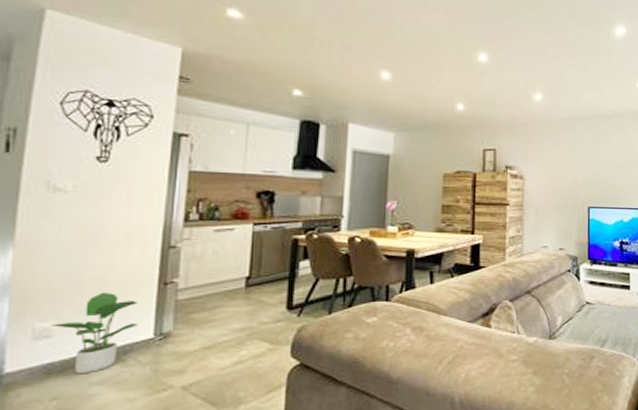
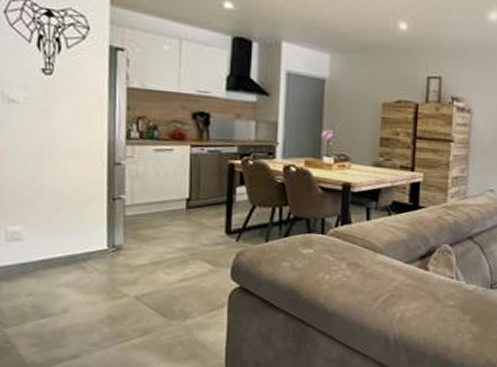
potted plant: present [51,292,139,375] -> none [20,202,93,276]

